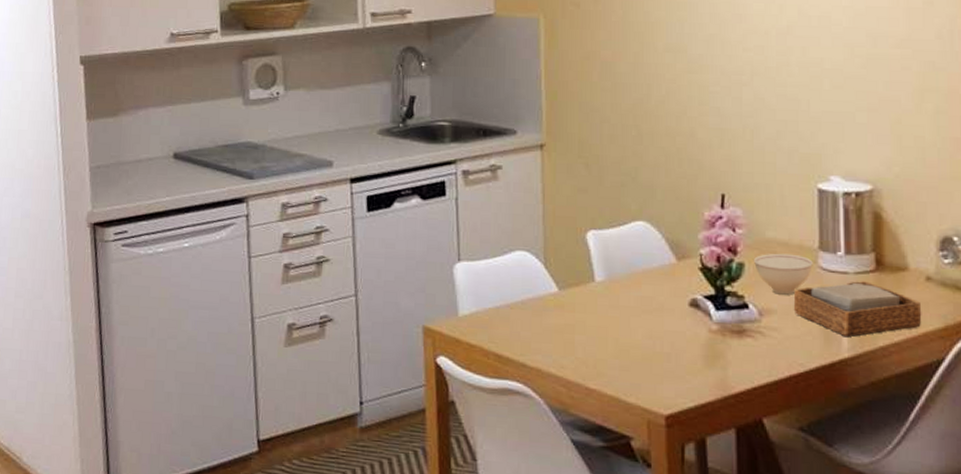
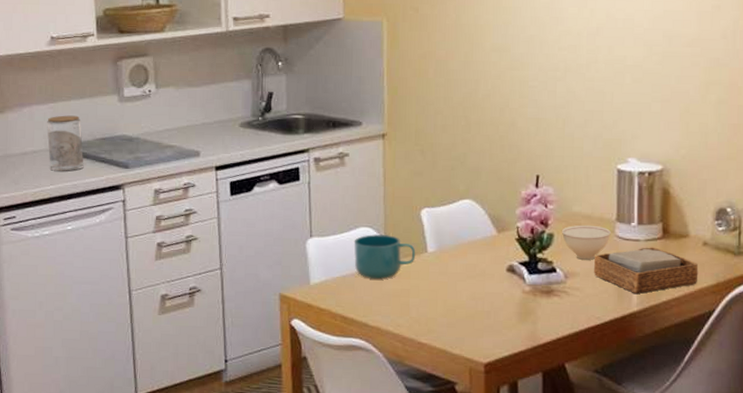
jar: none [164,119,204,182] -> present [47,115,84,172]
cup: none [508,259,581,312] -> present [353,234,416,279]

